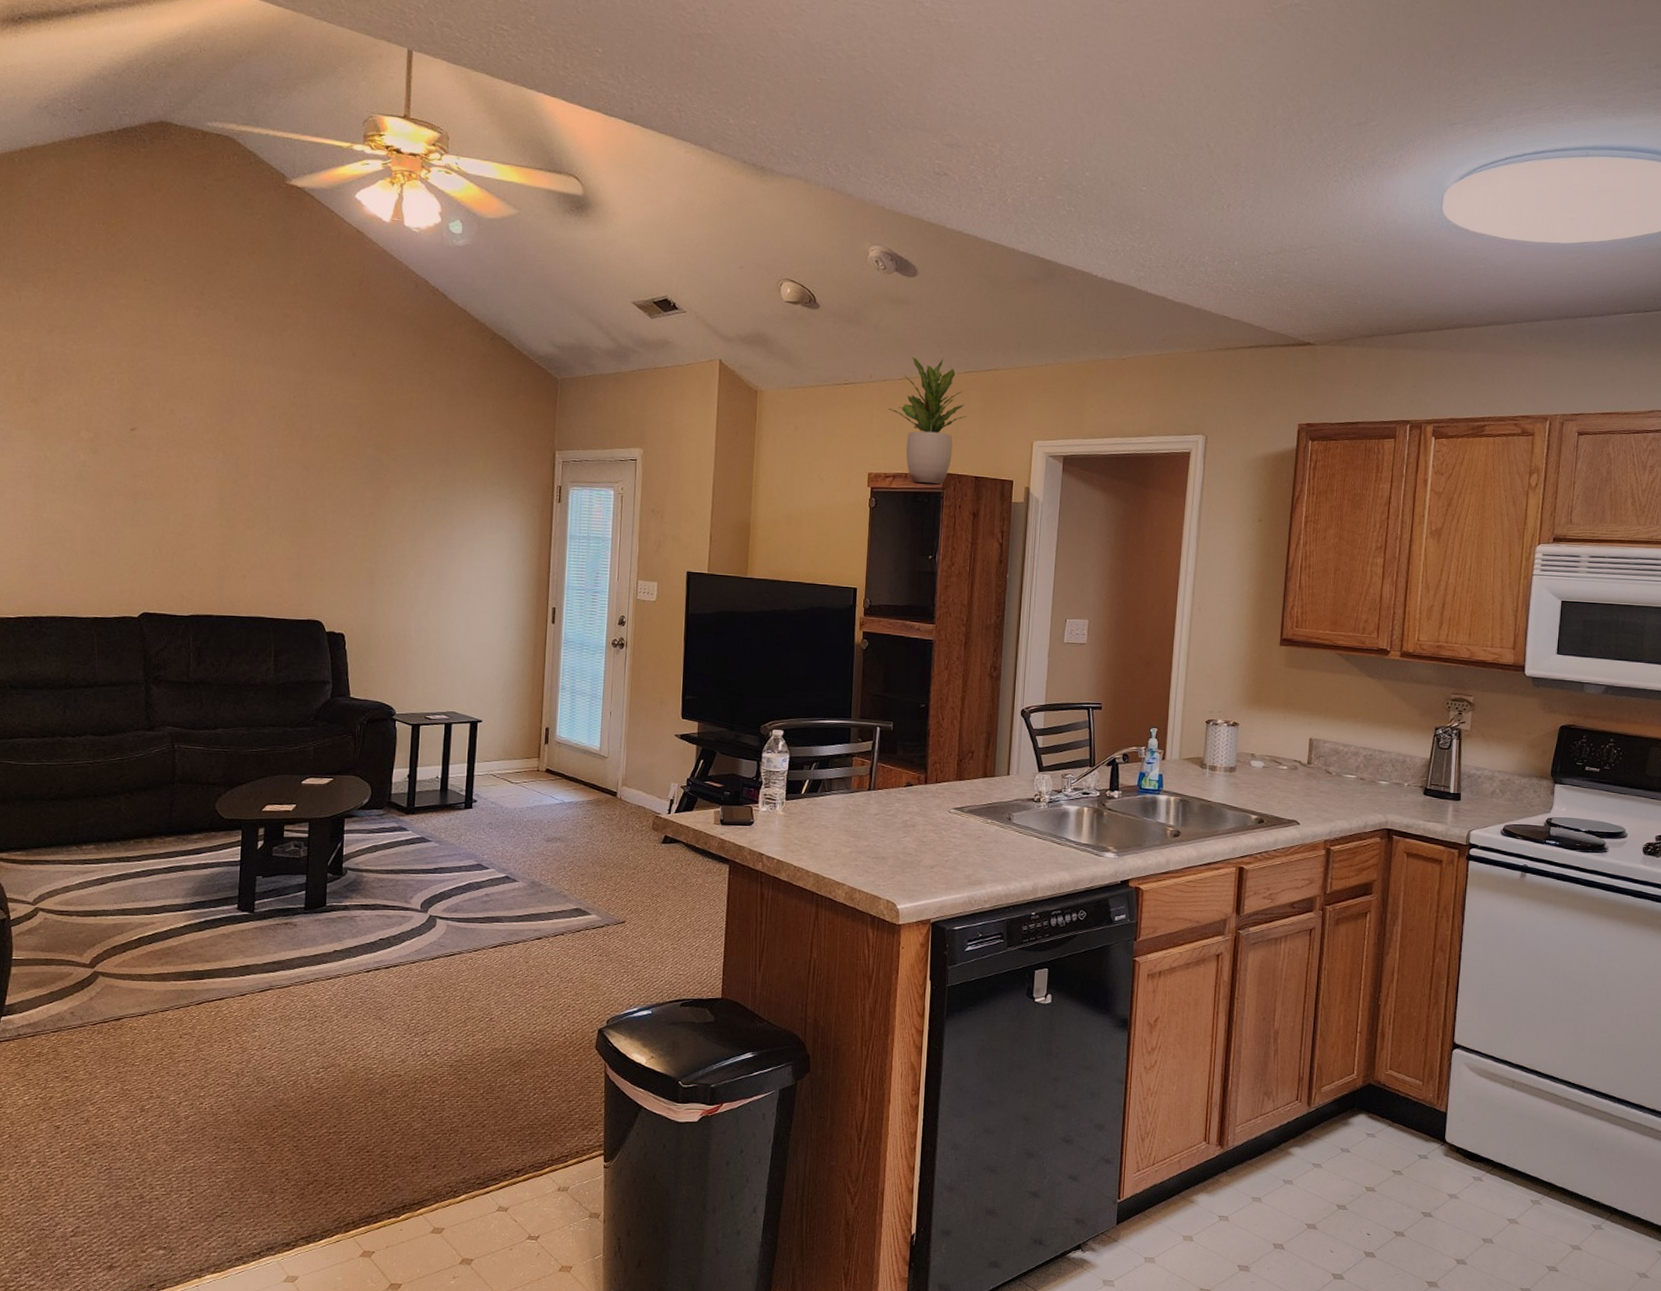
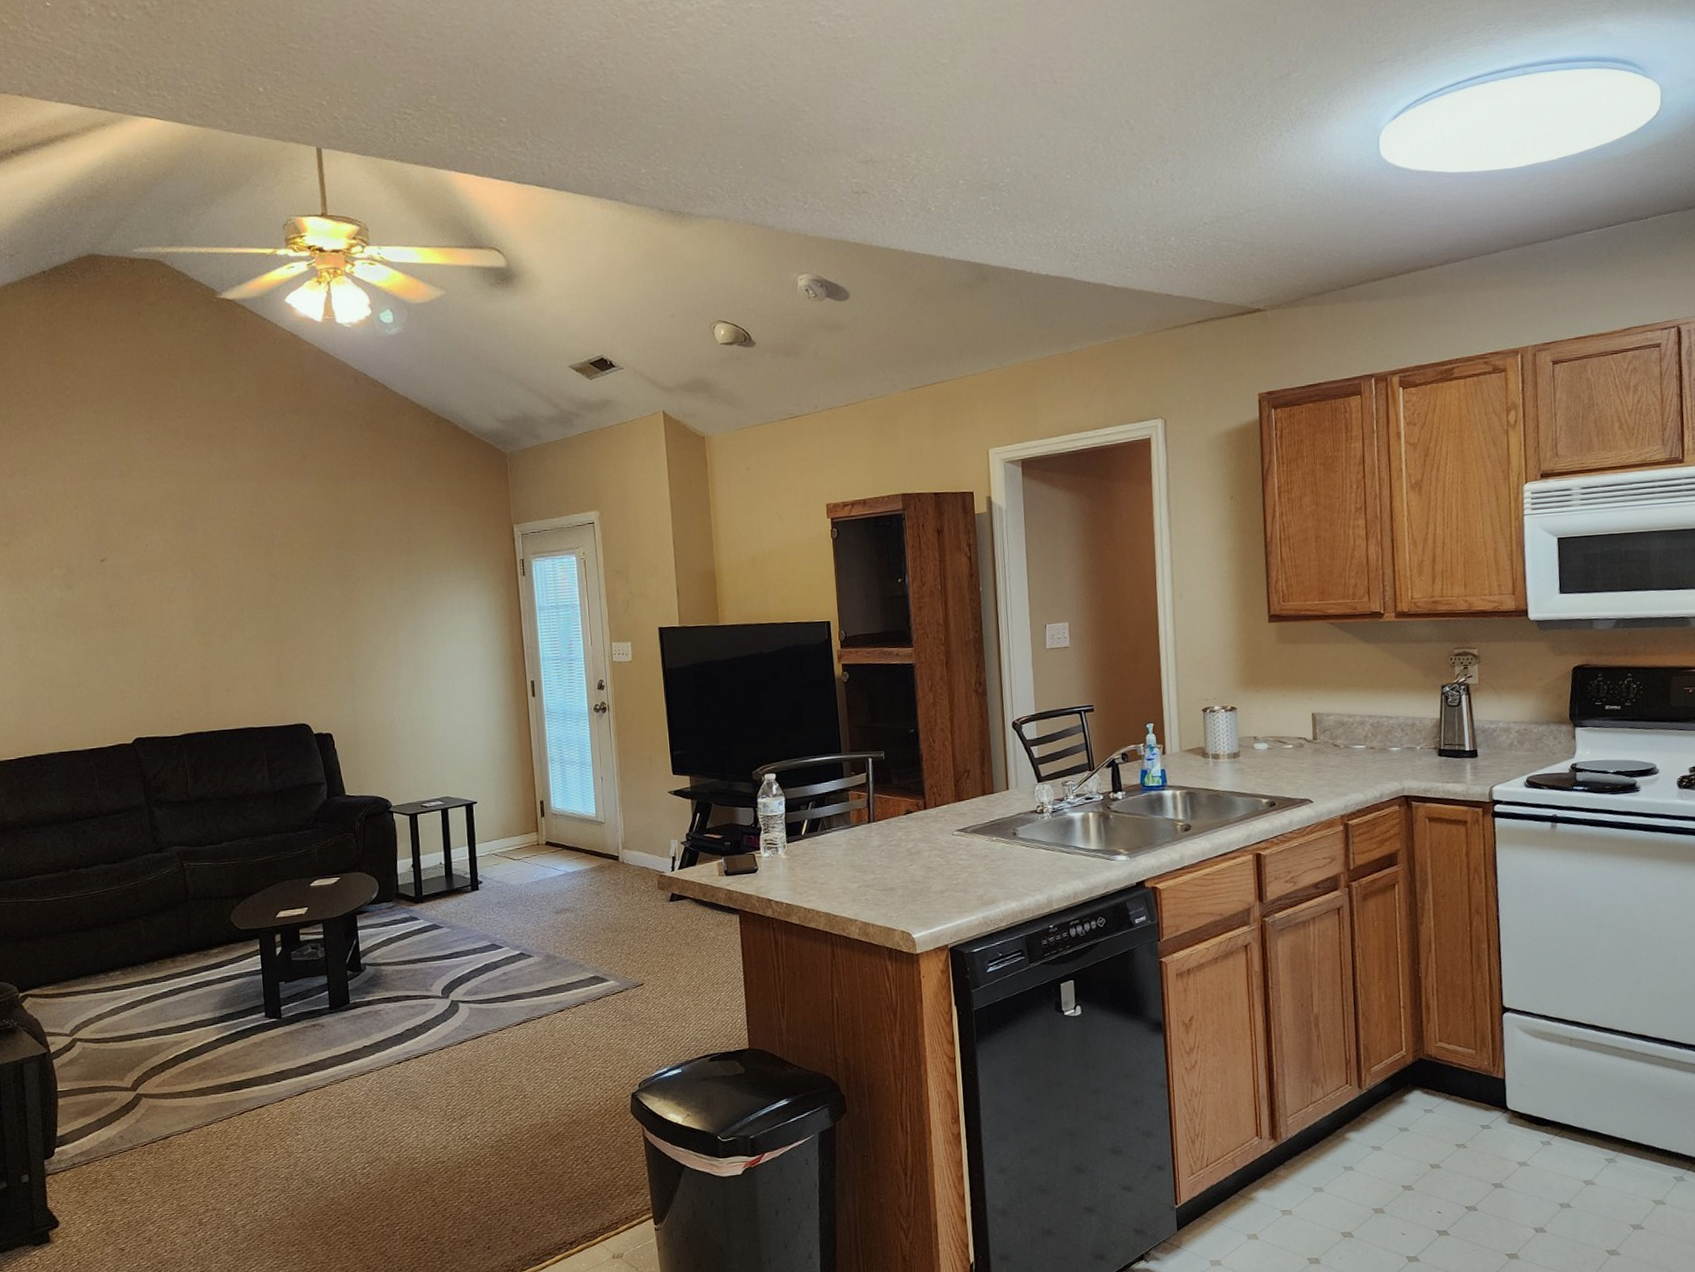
potted plant: present [888,357,967,486] -> none [837,378,918,509]

